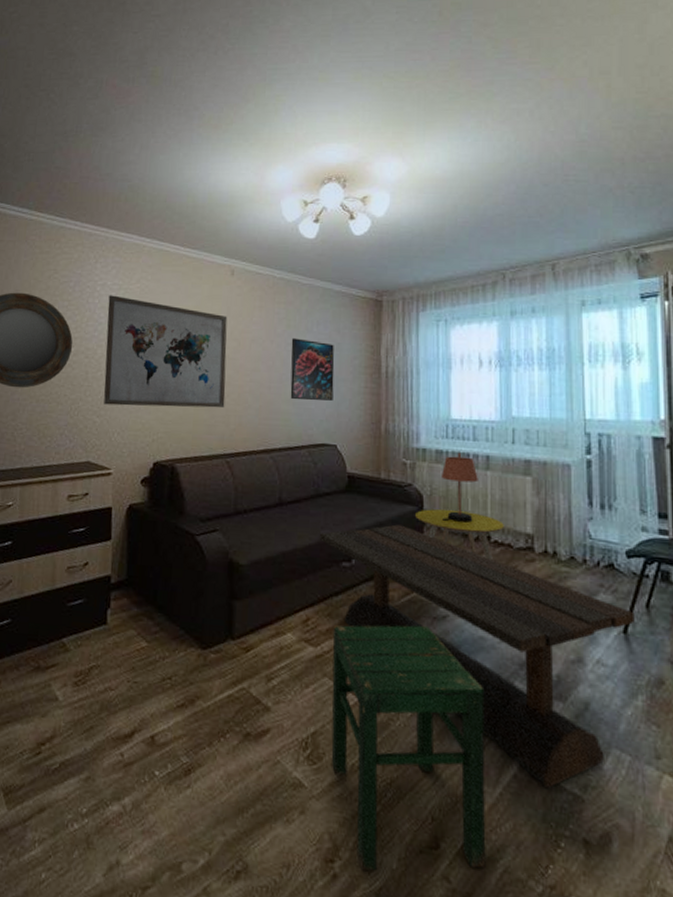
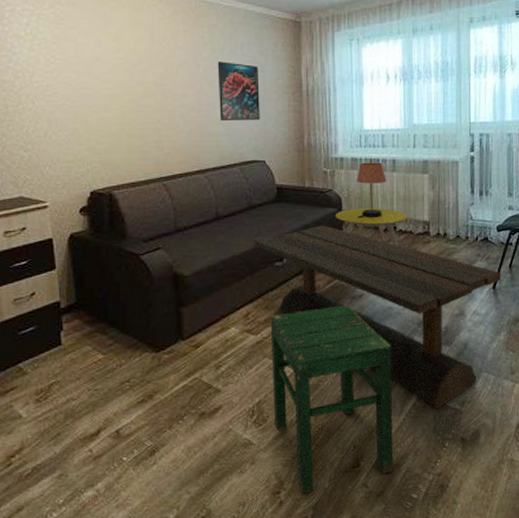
wall art: present [103,295,228,408] -> none [20,22,157,139]

